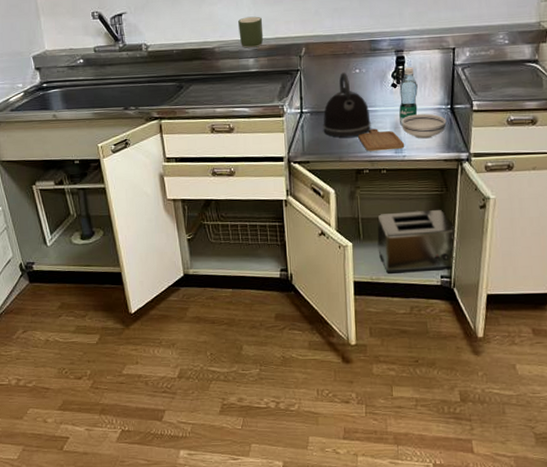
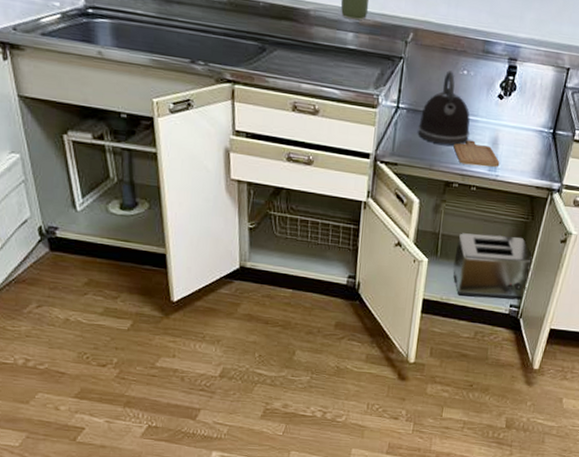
bottle: present [398,67,418,126] -> none [498,79,525,143]
bowl: present [401,113,447,139] -> none [500,132,546,161]

